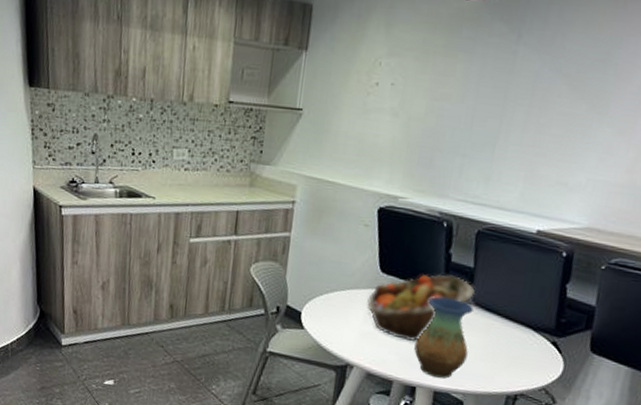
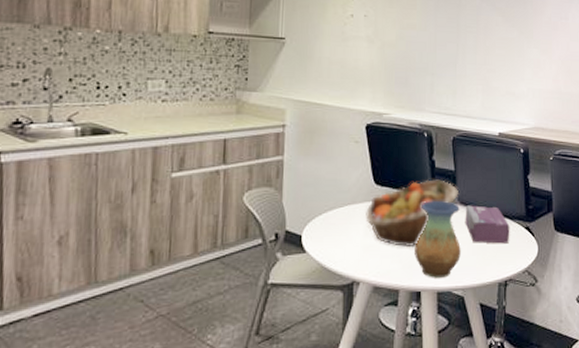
tissue box: none [477,307,532,356] -> present [465,205,510,244]

